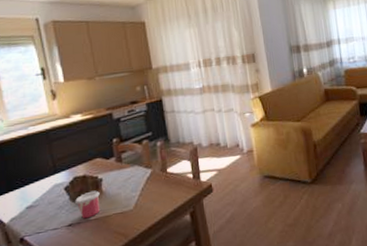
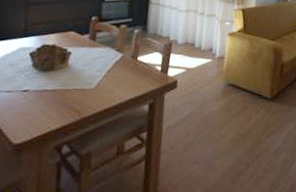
cup: present [75,190,101,219] -> none [37,62,65,88]

